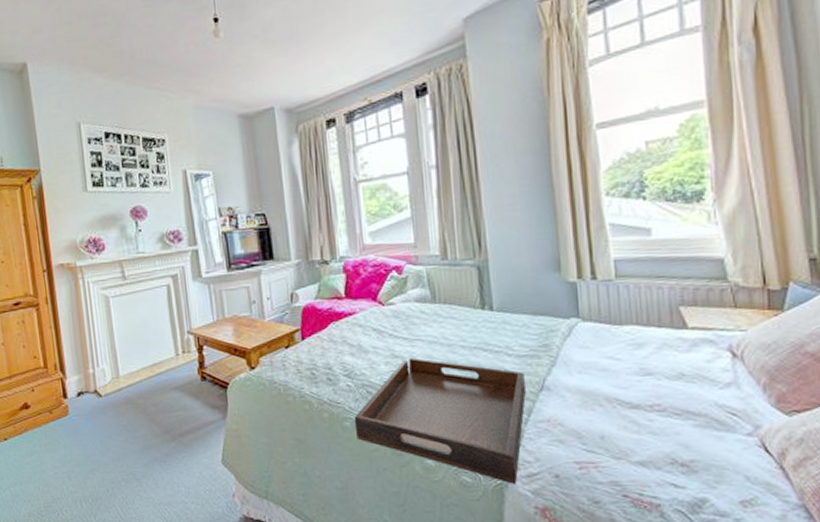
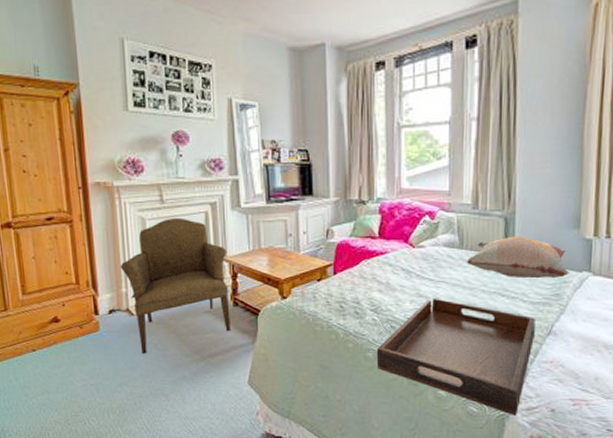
armchair: none [86,292,200,437] -> present [120,217,231,354]
decorative pillow: none [440,284,556,330] -> present [466,236,570,279]

